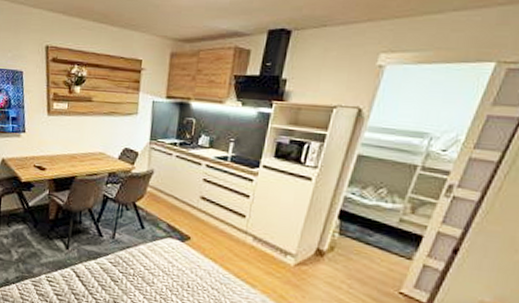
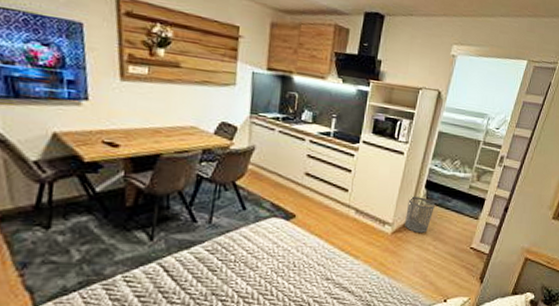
waste bin: none [311,226,351,269] -> present [405,196,435,233]

